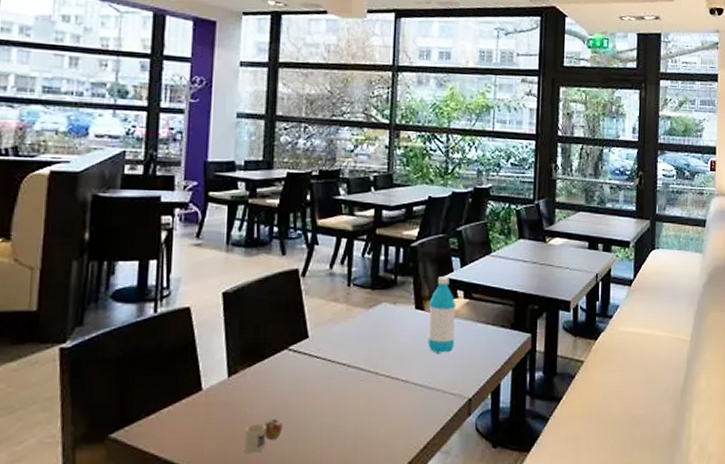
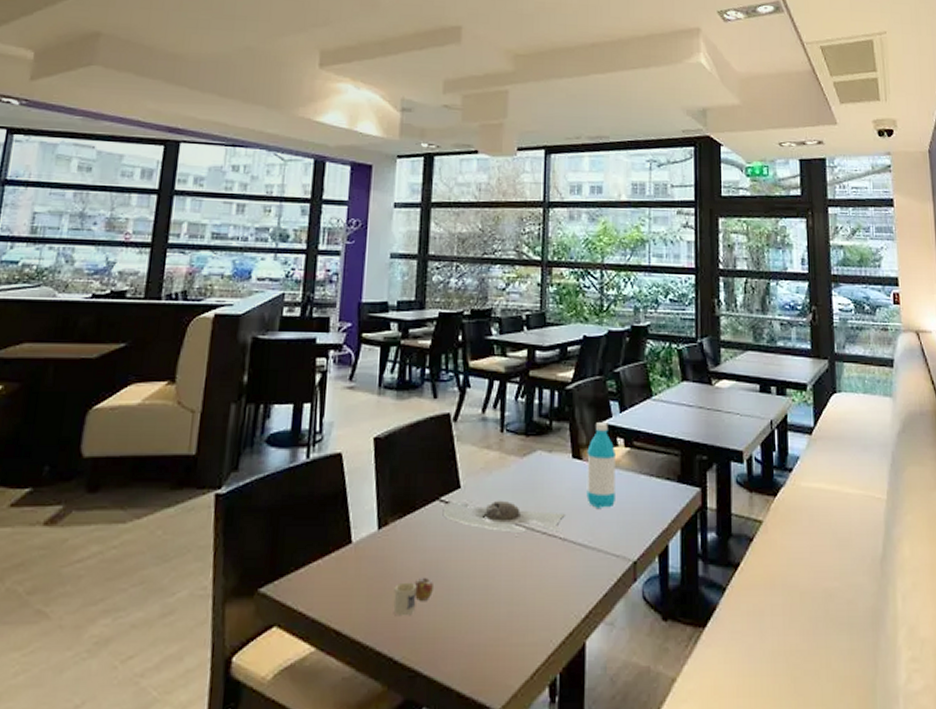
candle: none [291,348,407,377] -> present [442,500,565,533]

